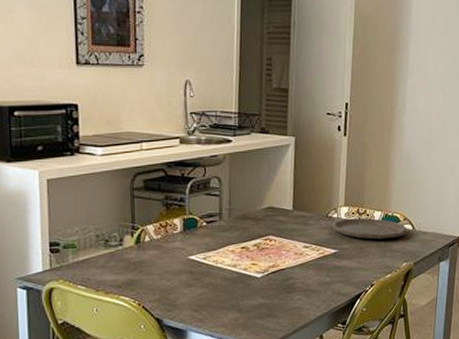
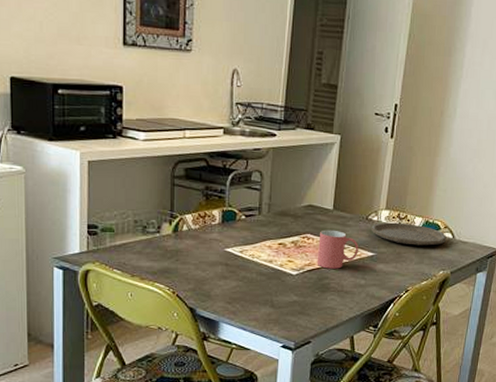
mug: none [280,230,321,269] -> present [317,230,358,269]

